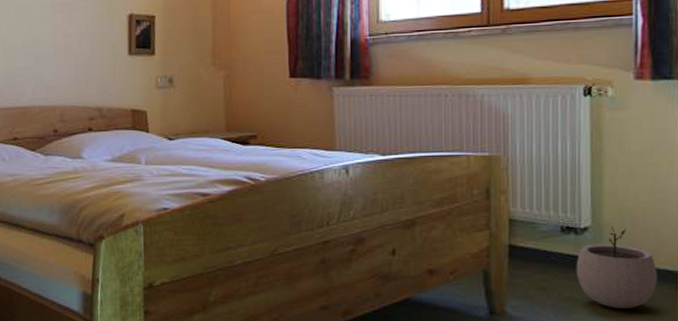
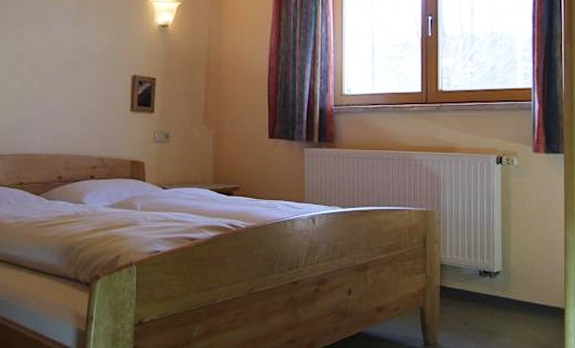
plant pot: present [576,225,658,308] -> none [490,270,550,339]

